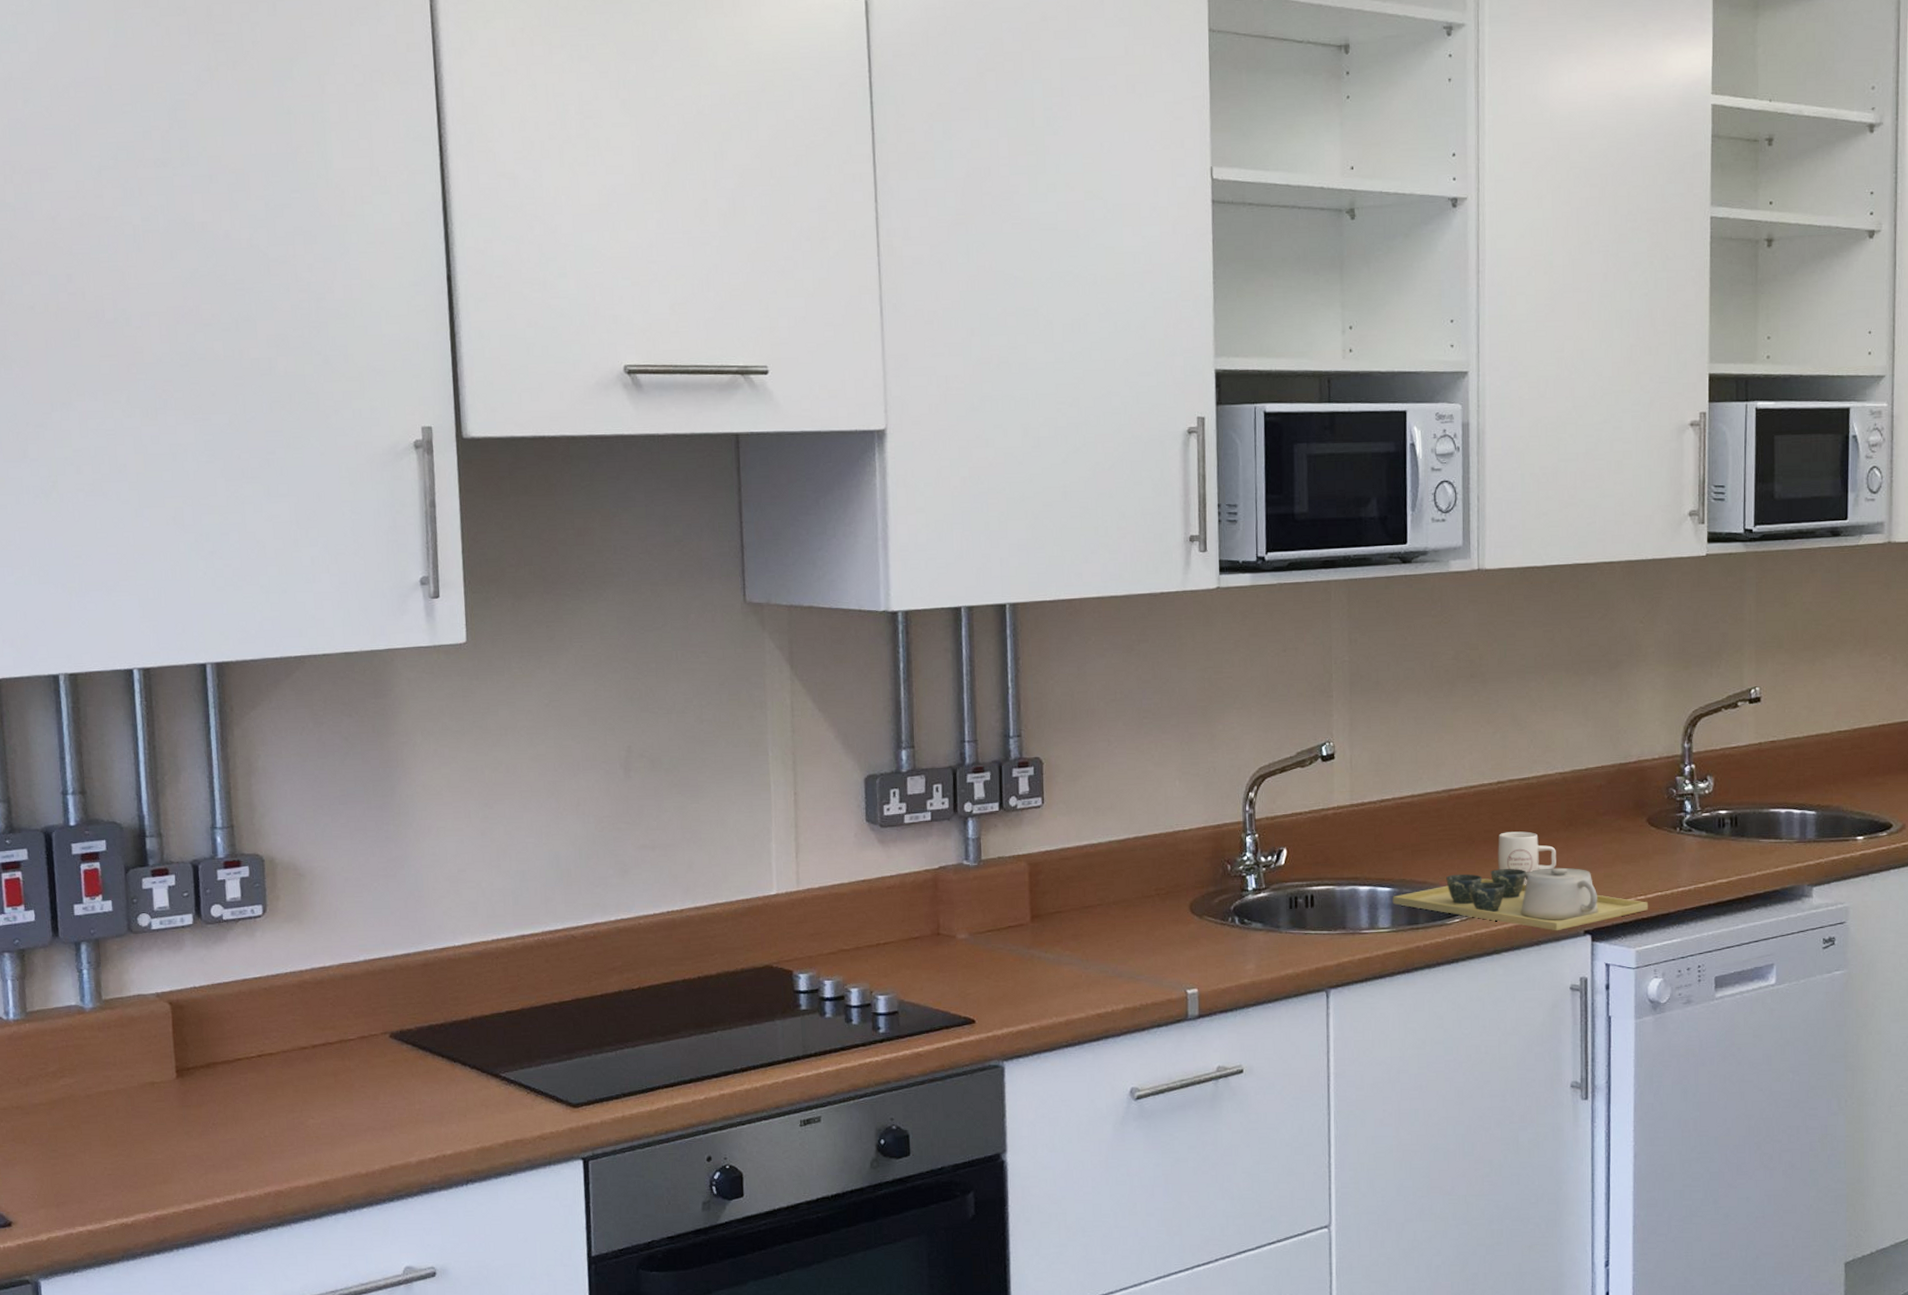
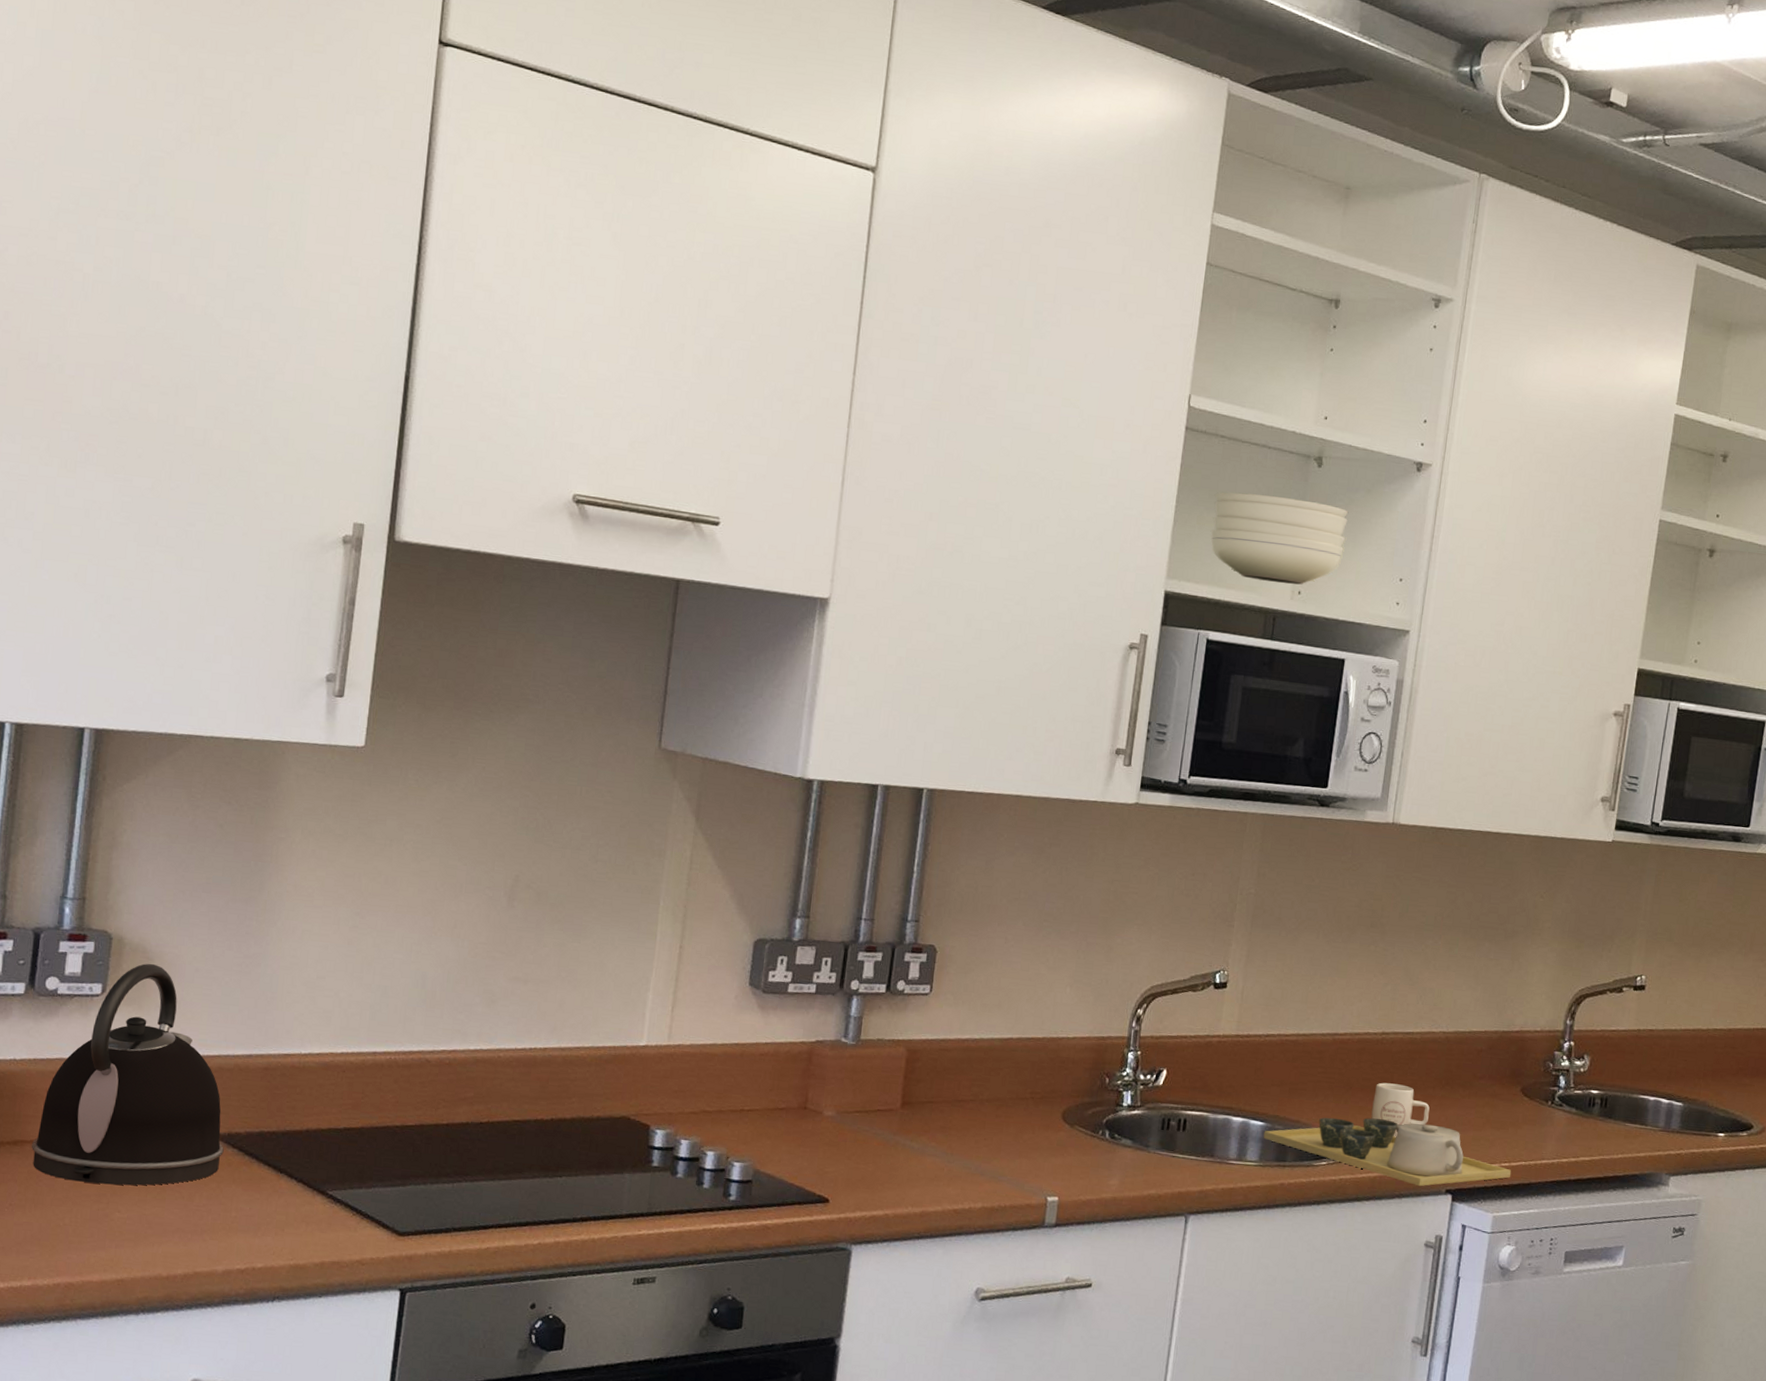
kettle: none [222,879,399,1095] -> present [31,963,224,1186]
bowl: none [1250,255,1390,344] -> present [1210,492,1349,585]

